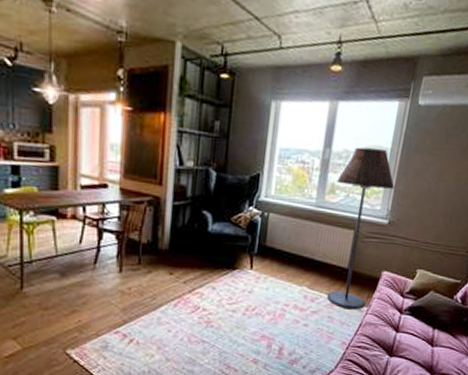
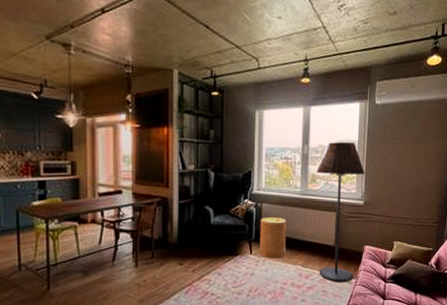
basket: none [261,228,296,277] -> present [259,216,287,259]

